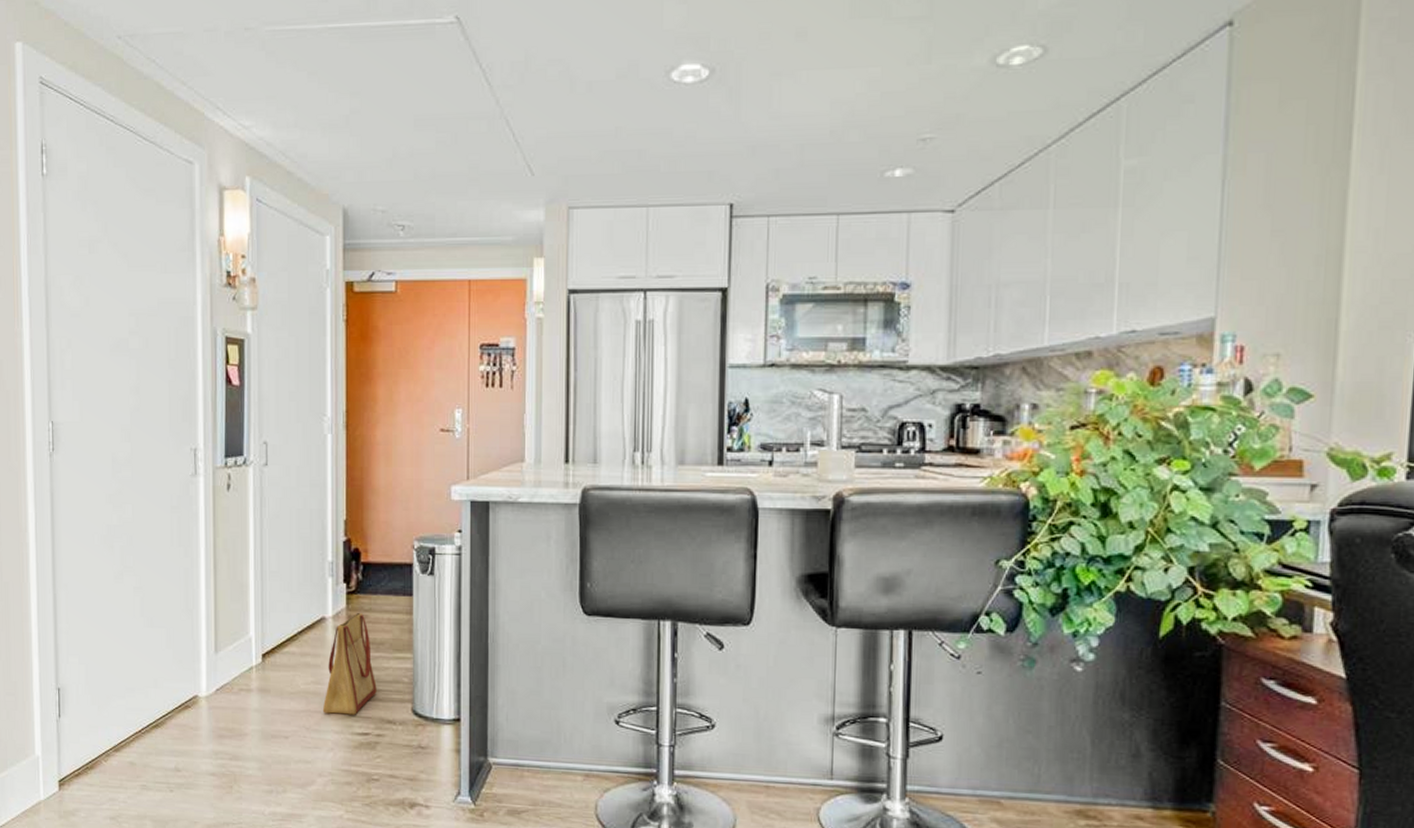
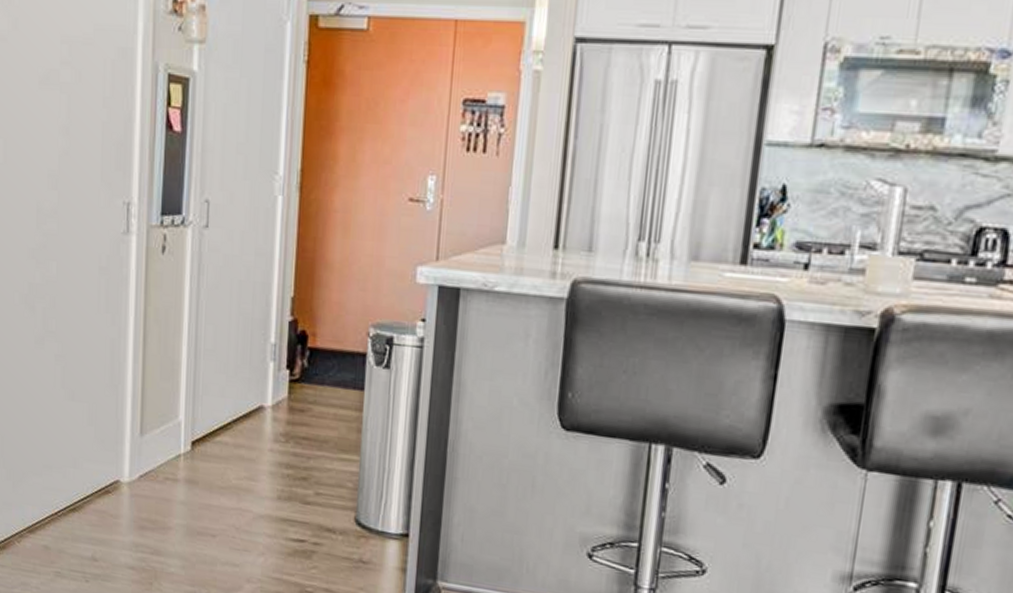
shopping bag: present [322,613,377,715] -> none [254,405,317,519]

